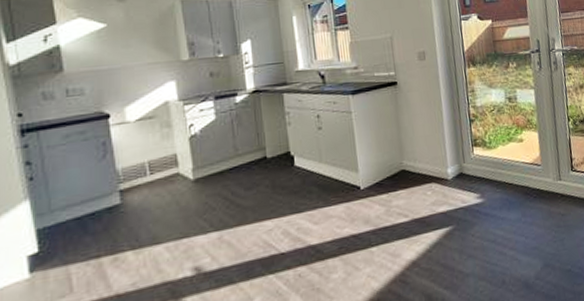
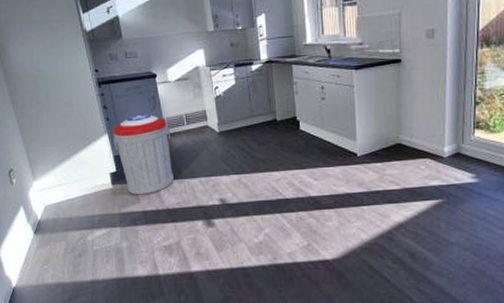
trash can: none [36,166,128,283] -> present [112,114,174,195]

